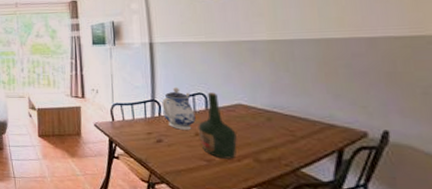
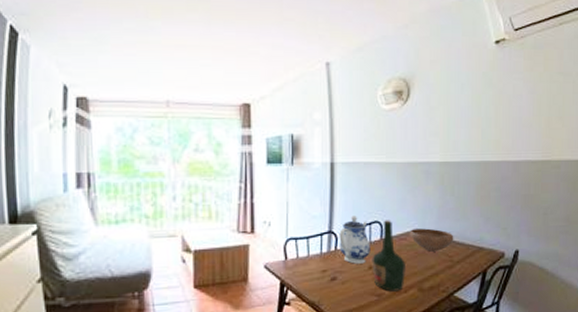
bowl: none [238,102,294,125] -> present [410,228,454,252]

